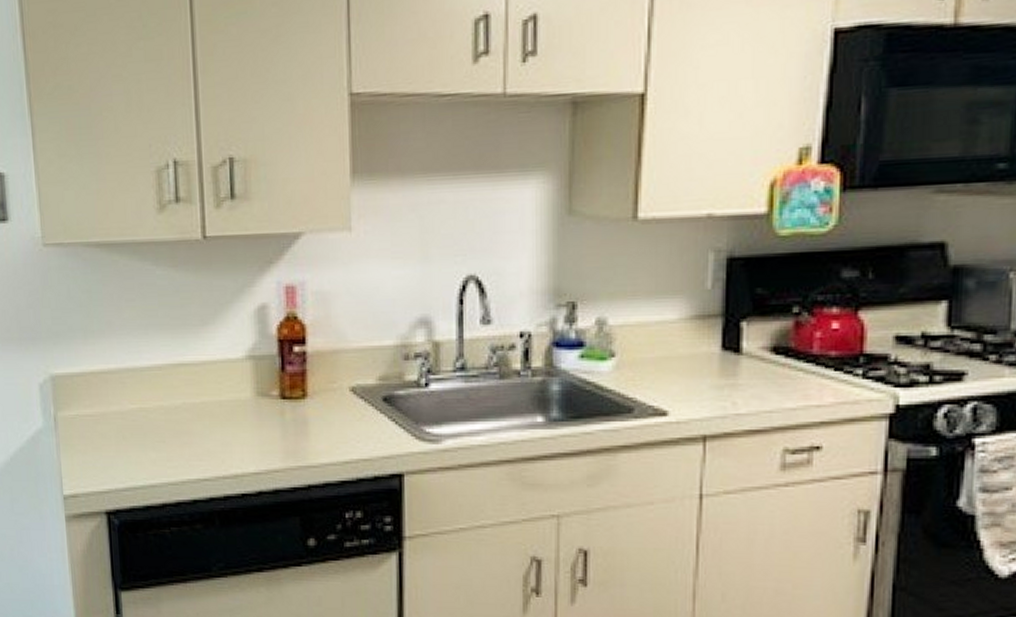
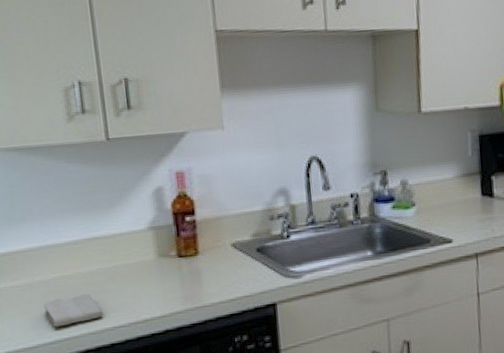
washcloth: none [118,433,186,471] -> present [44,293,103,327]

